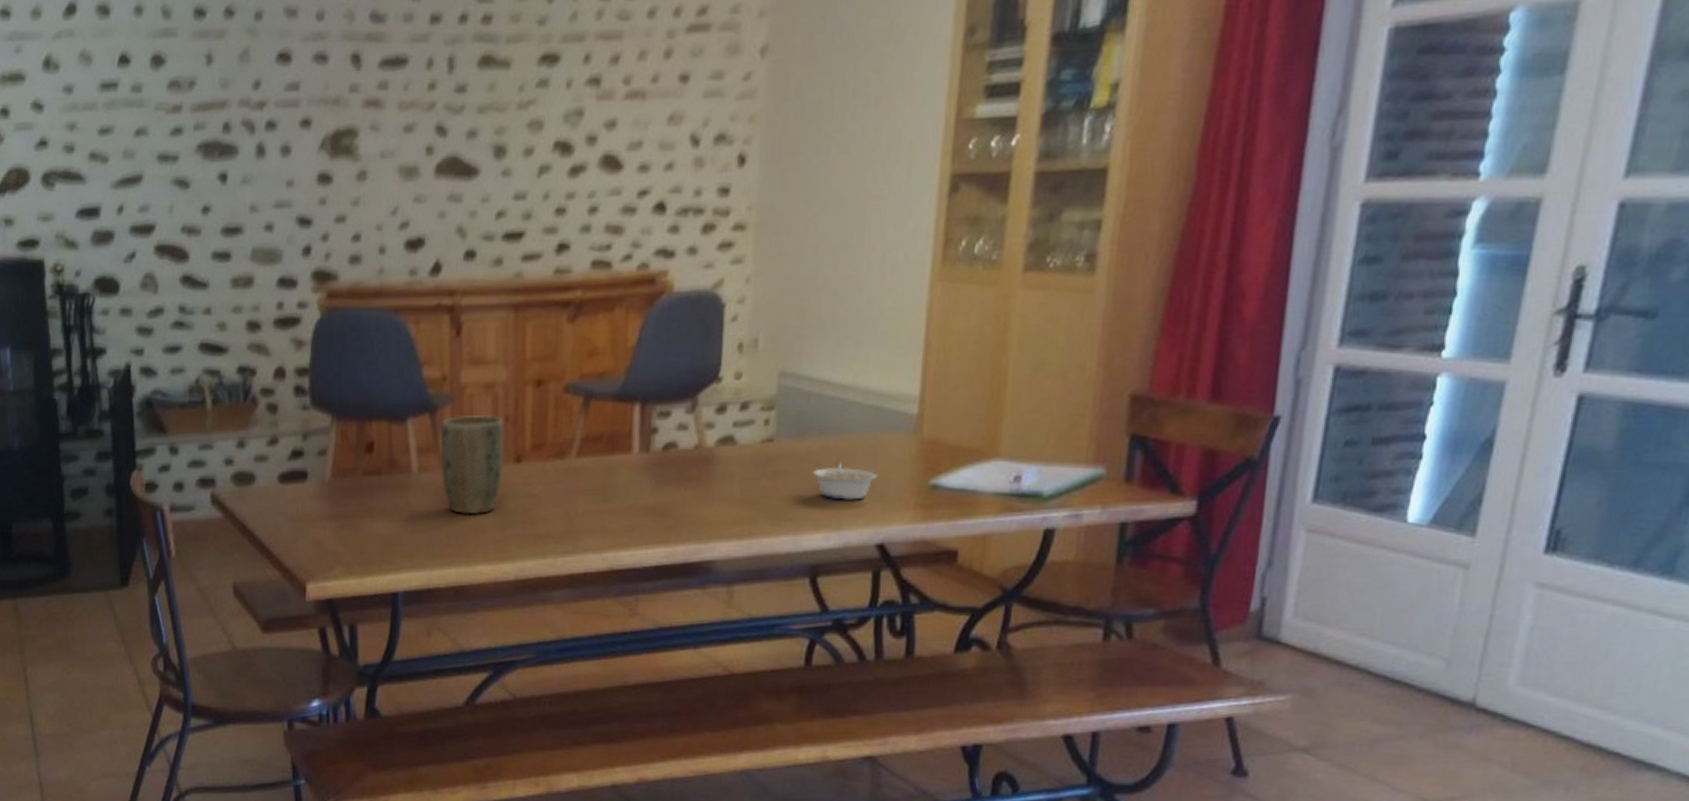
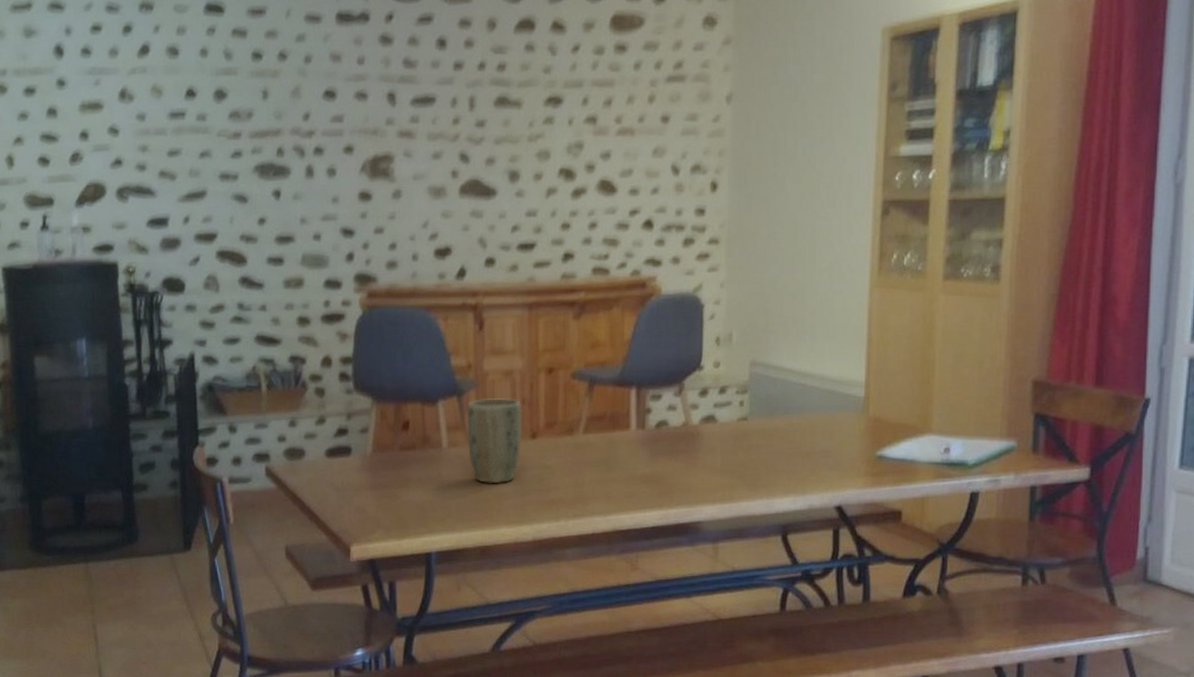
legume: present [812,460,877,500] -> none [780,436,834,469]

